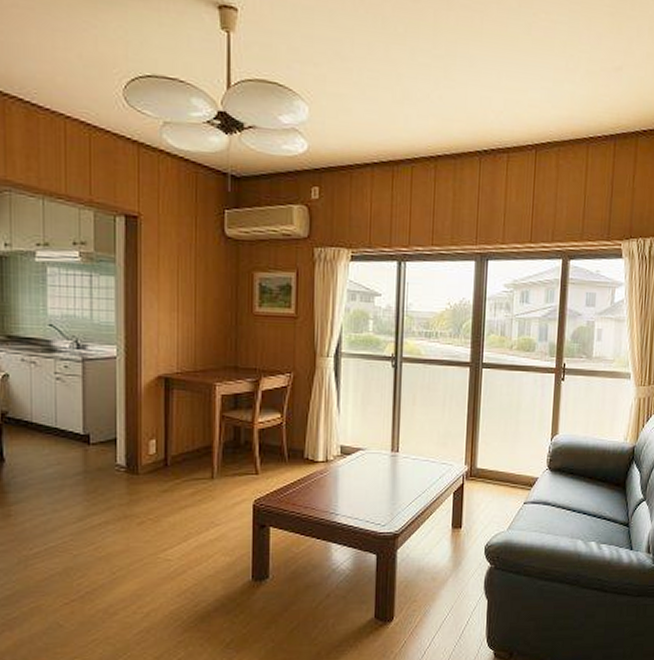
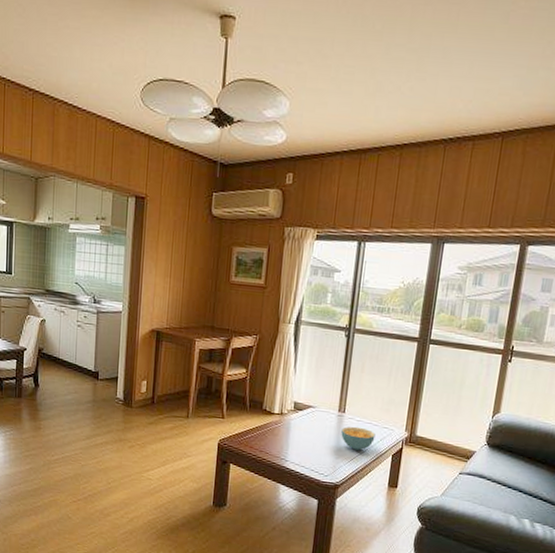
cereal bowl: none [396,466,434,492] -> present [341,426,375,451]

